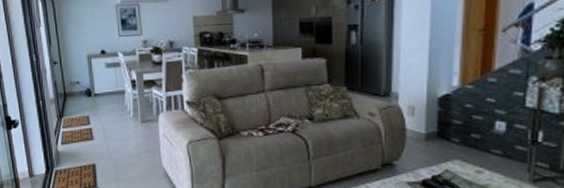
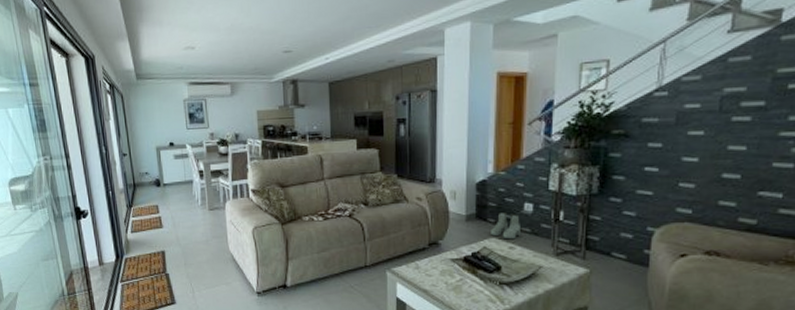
boots: none [455,131,490,162] -> present [491,212,520,240]

